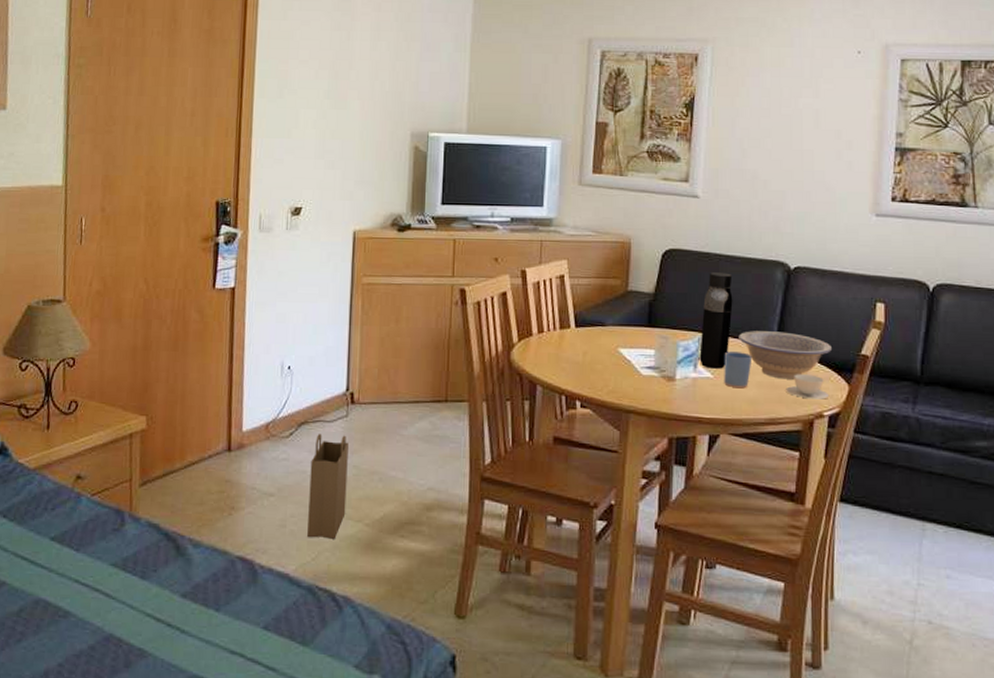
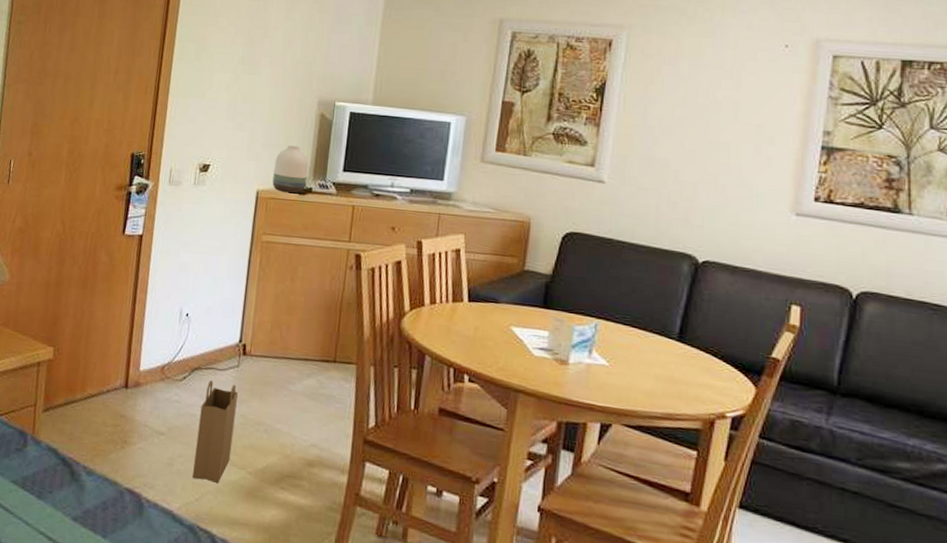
vase: none [369,181,406,231] -> present [272,145,309,194]
water bottle: present [699,272,733,369] -> none [595,259,636,358]
mug: present [724,352,752,389] -> none [620,340,652,380]
bowl: present [739,331,833,379] -> none [638,321,740,376]
teacup: present [786,374,830,400] -> none [686,370,734,400]

